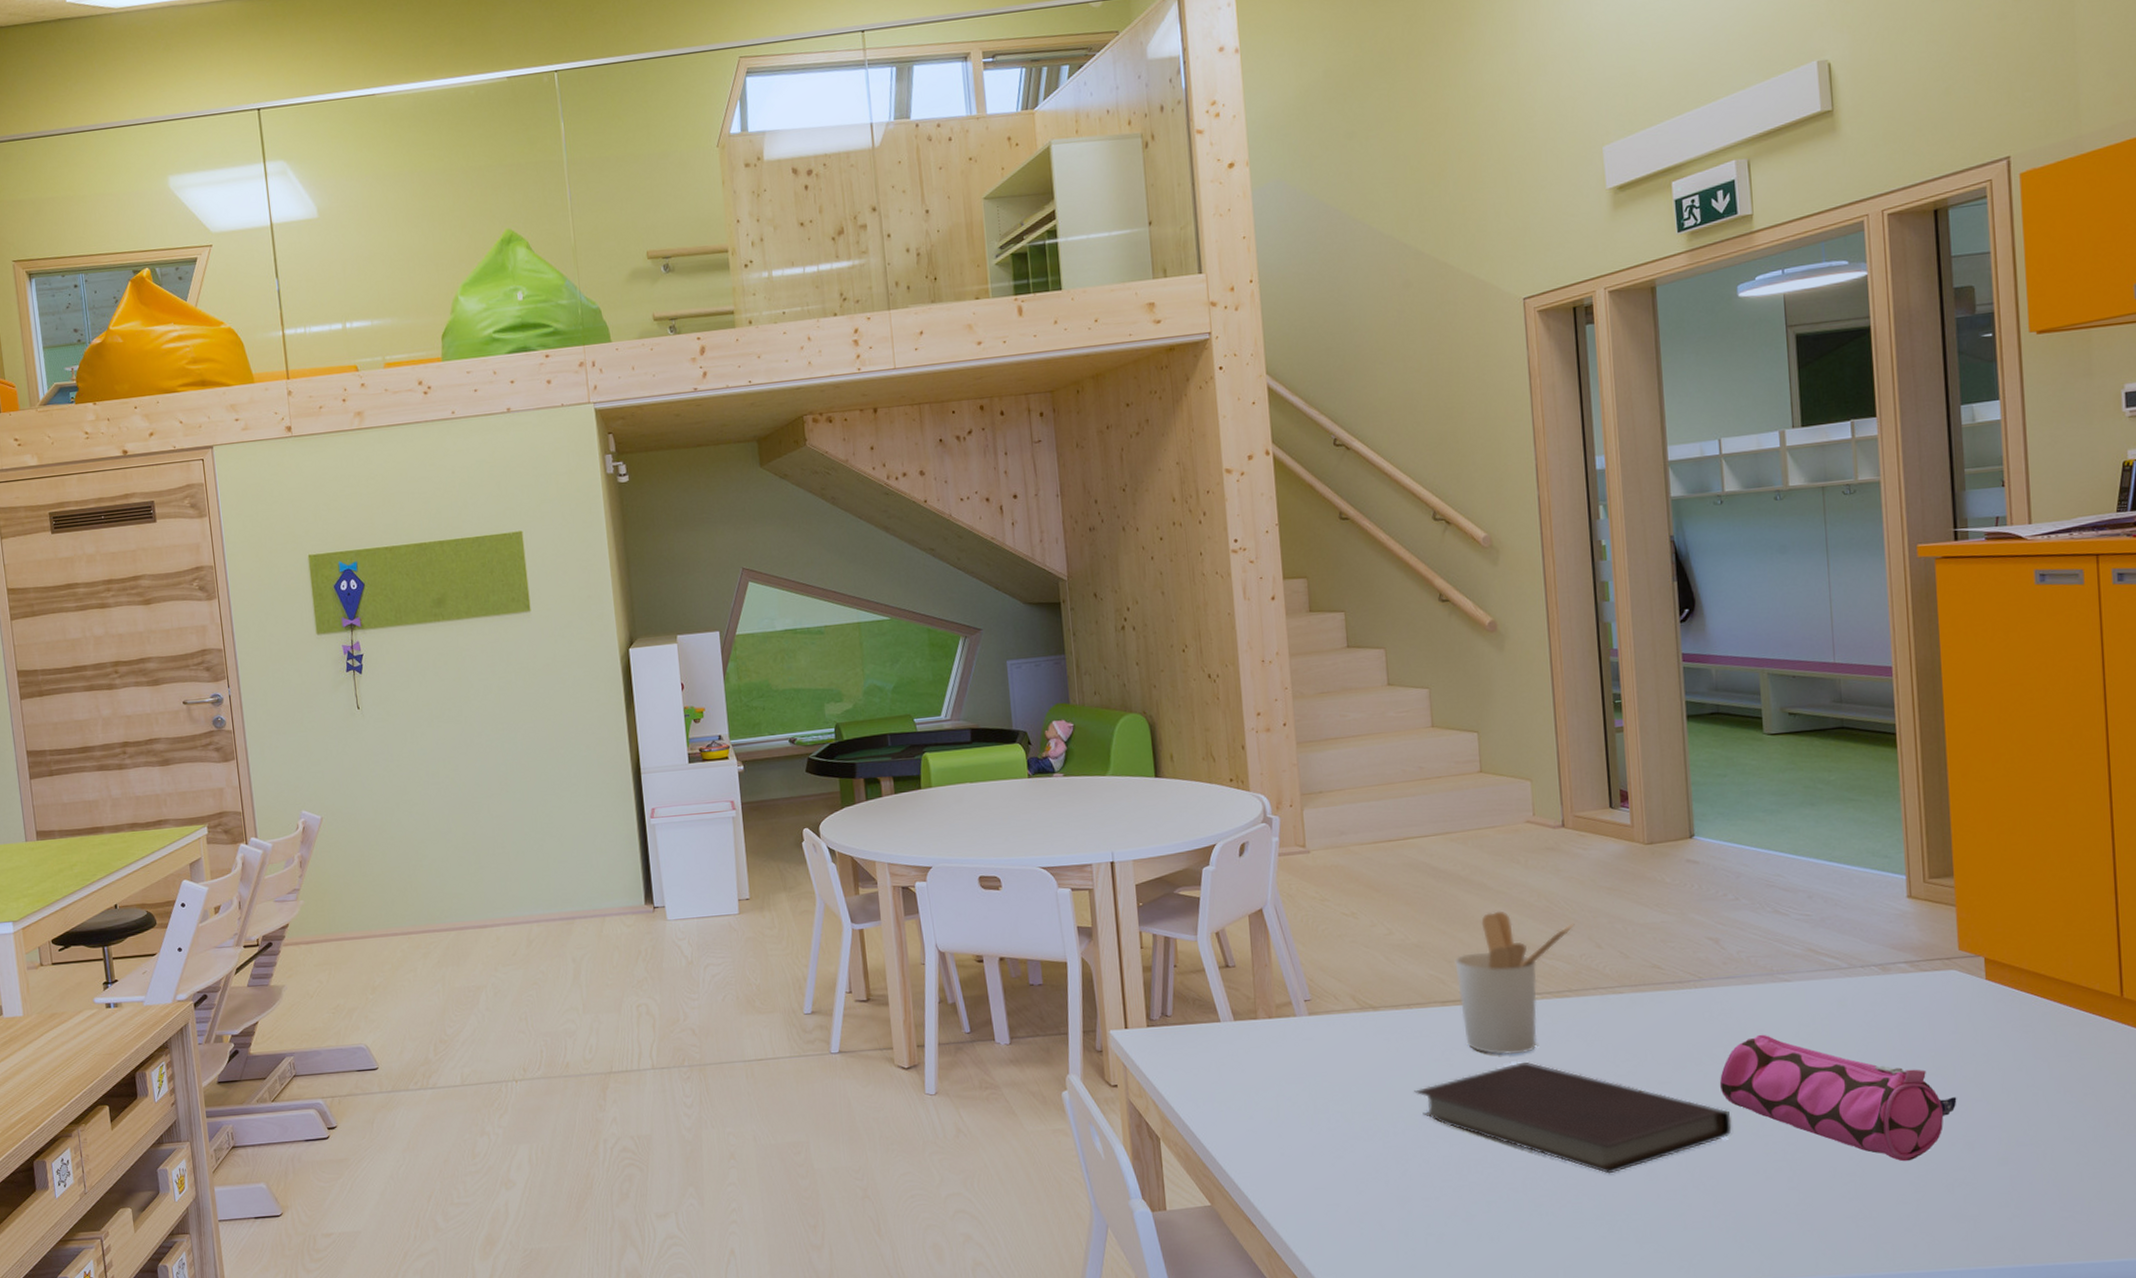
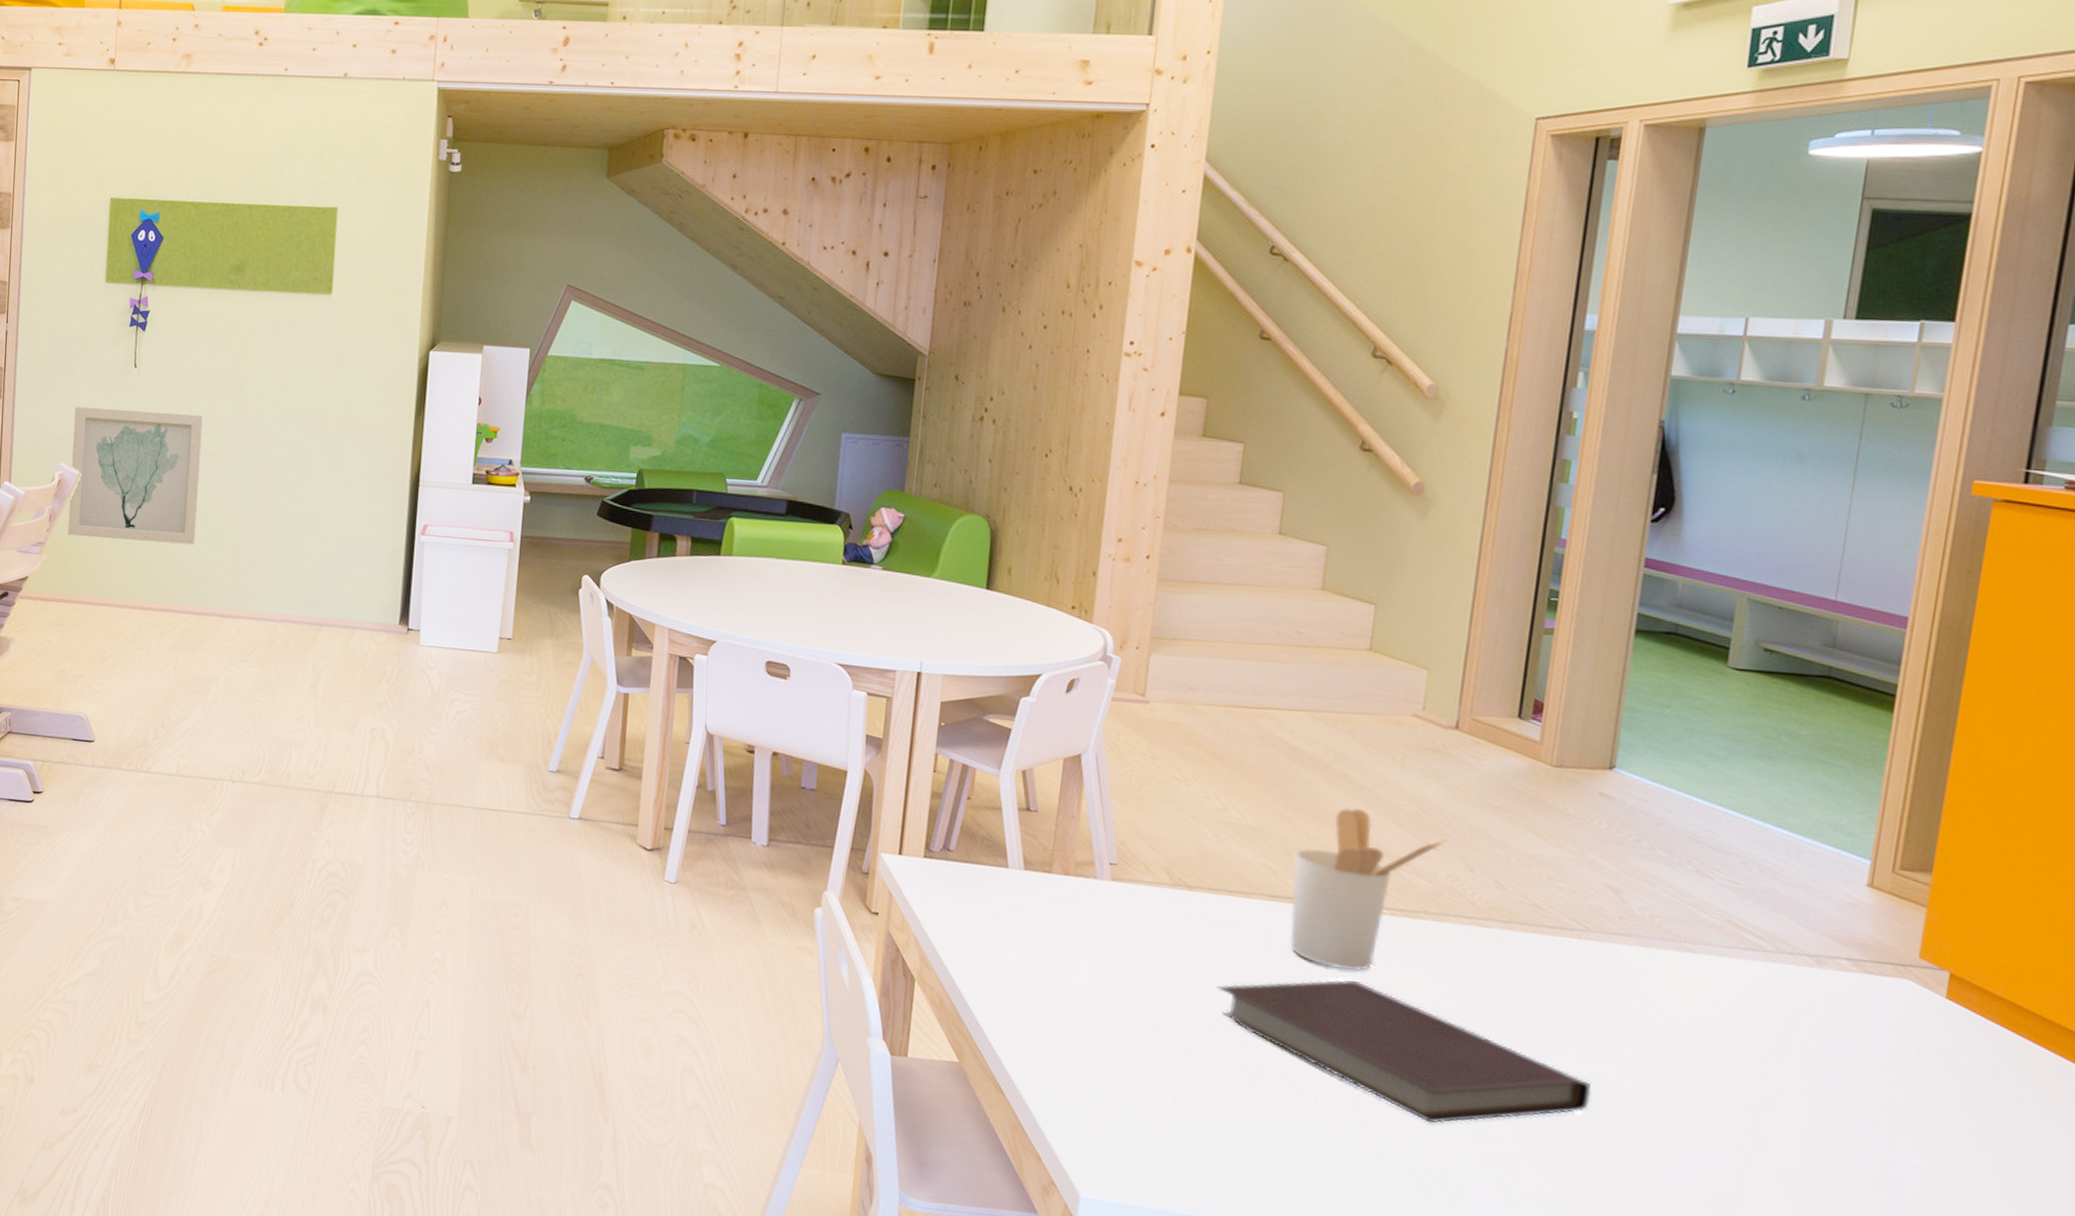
wall art: none [307,742,443,878] -> present [67,406,203,545]
pencil case: present [1719,1034,1957,1162] -> none [1584,1005,1878,1184]

